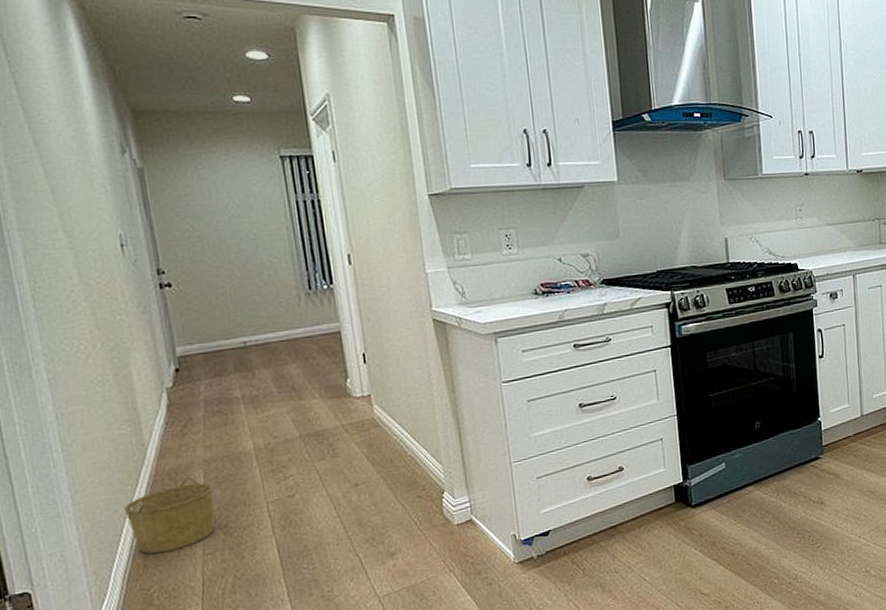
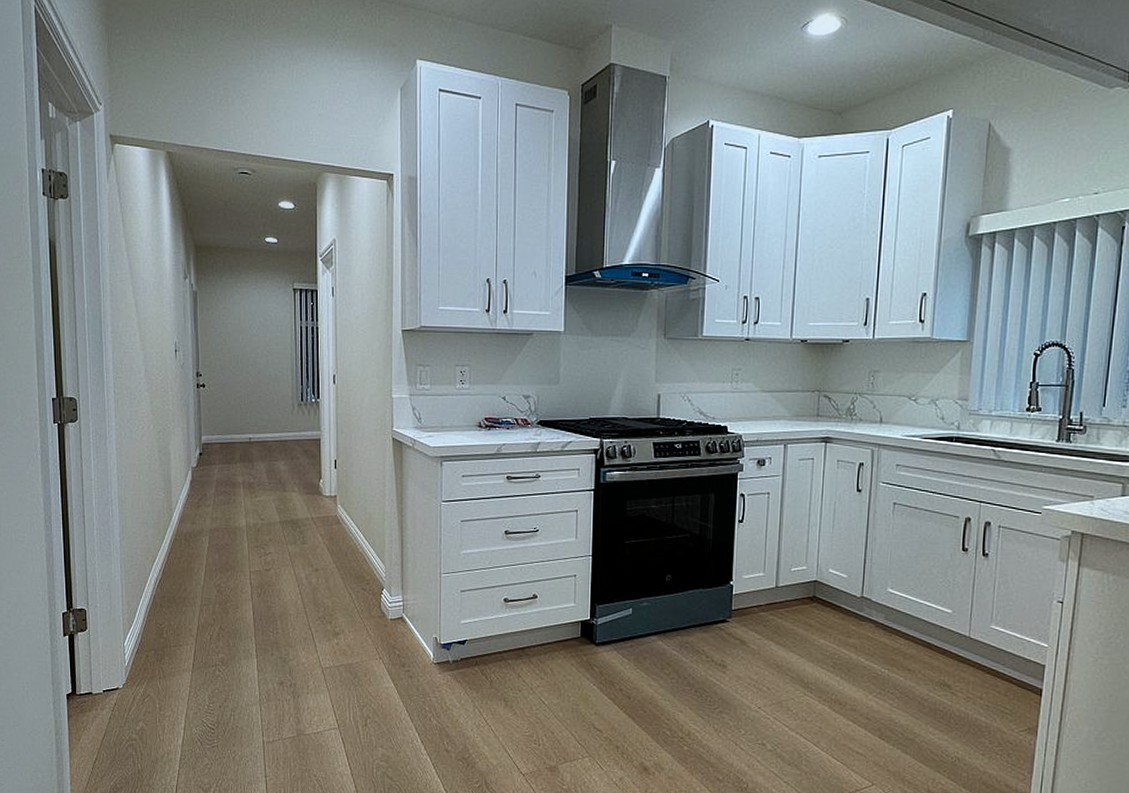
basket: present [123,476,214,555] -> none [152,540,214,598]

